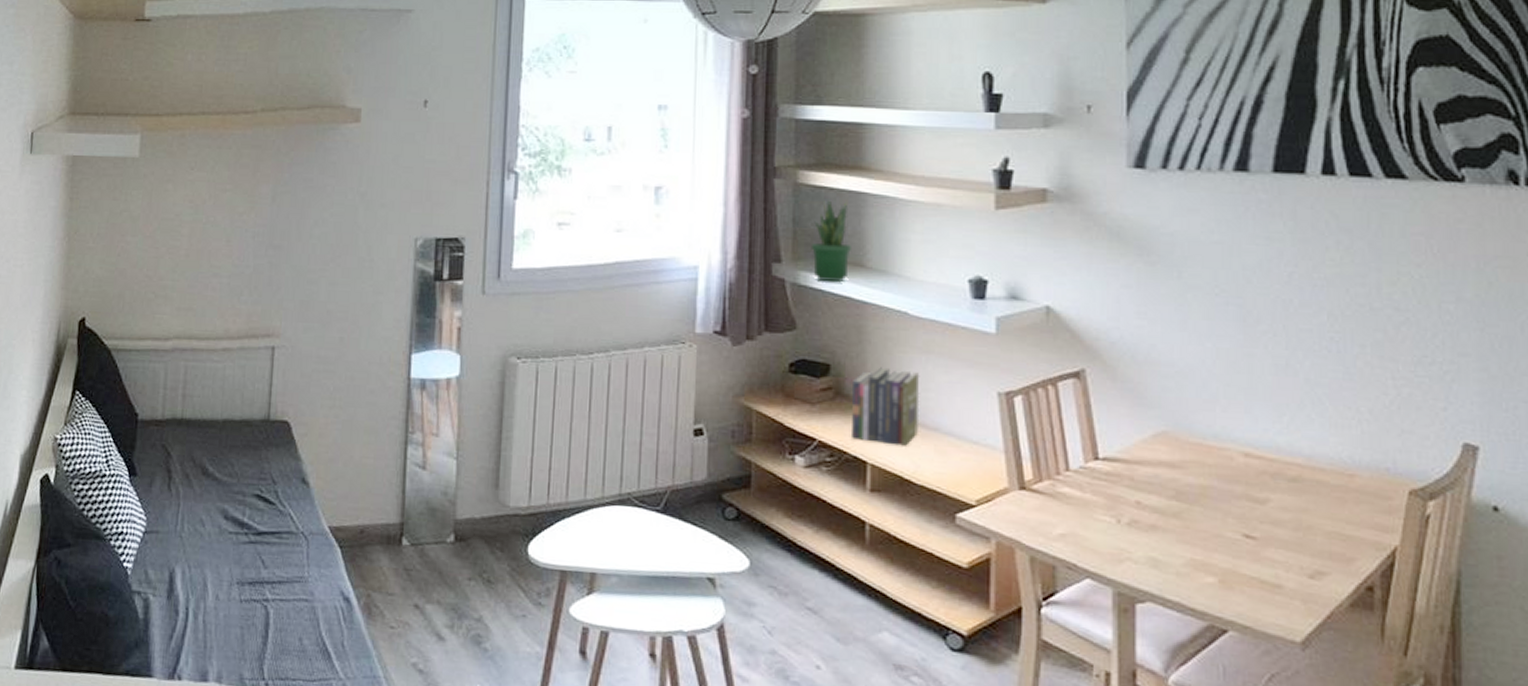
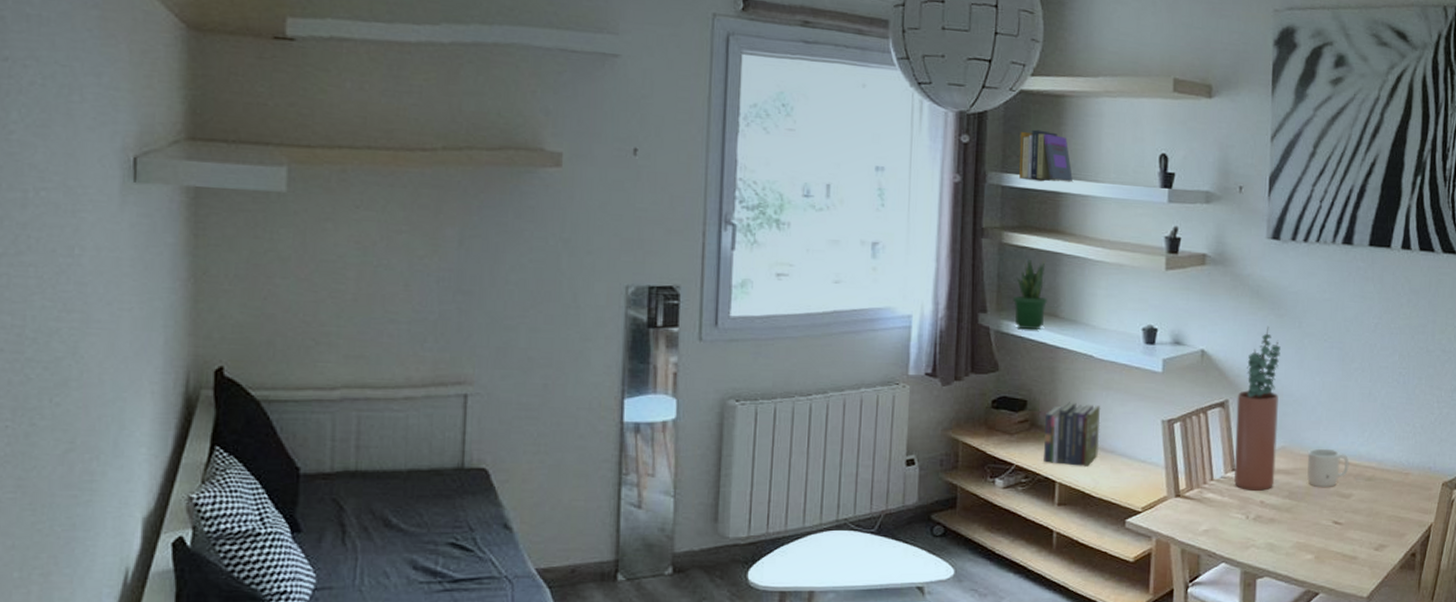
books: none [814,54,877,112] -> present [1019,129,1073,182]
vase: none [1097,277,1156,488] -> present [1234,327,1281,491]
mug: none [1199,435,1262,488] -> present [1306,448,1349,487]

